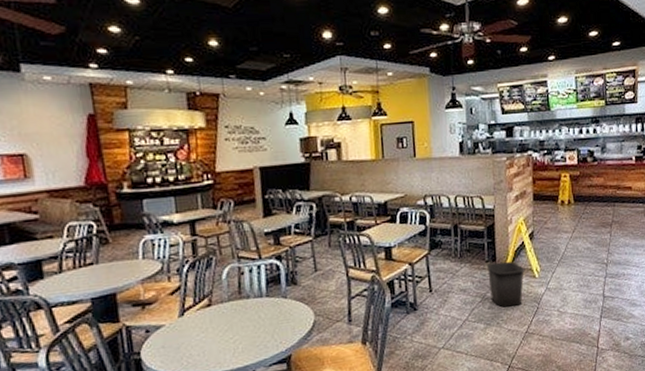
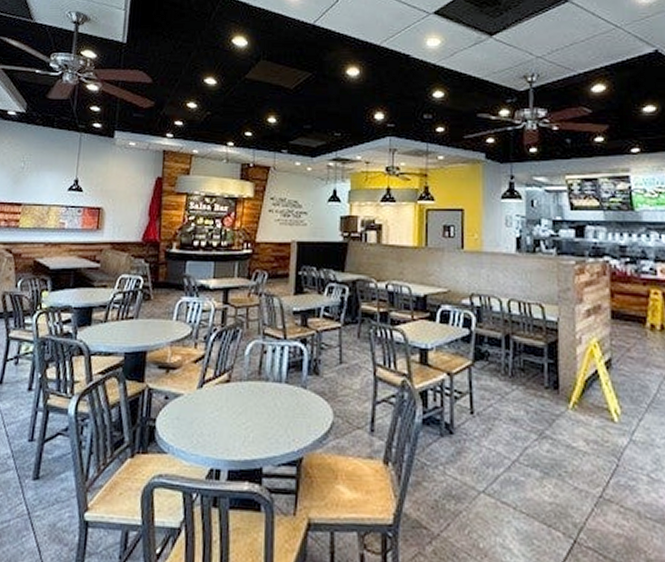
waste bin: present [486,261,526,308] -> none [545,391,600,456]

